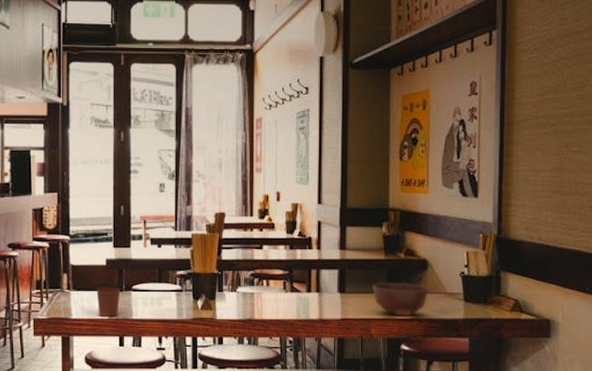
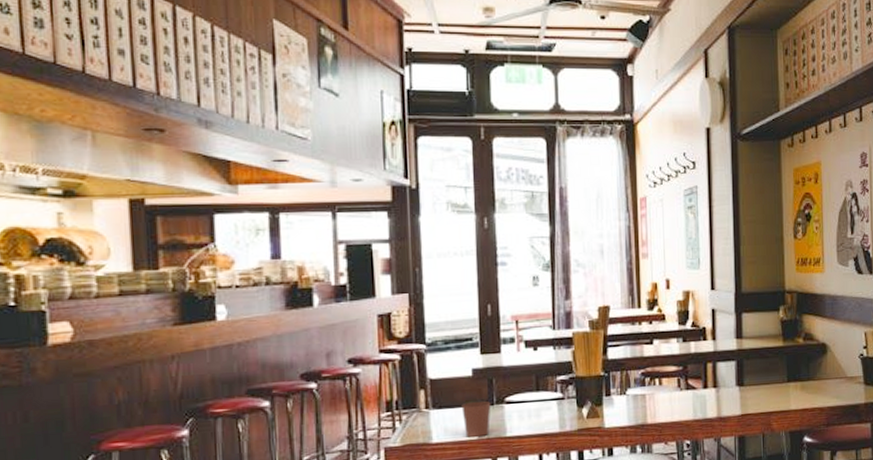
bowl: present [372,282,429,316] -> none [772,369,829,407]

